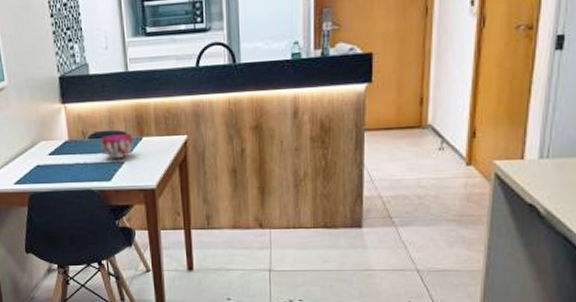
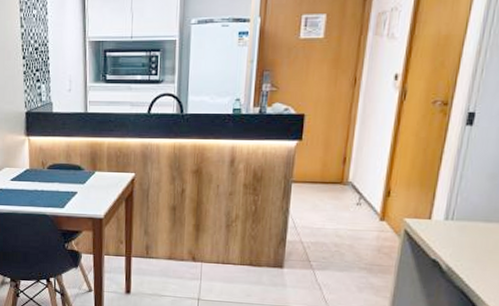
decorative bowl: present [101,133,134,159] -> none [58,166,87,189]

